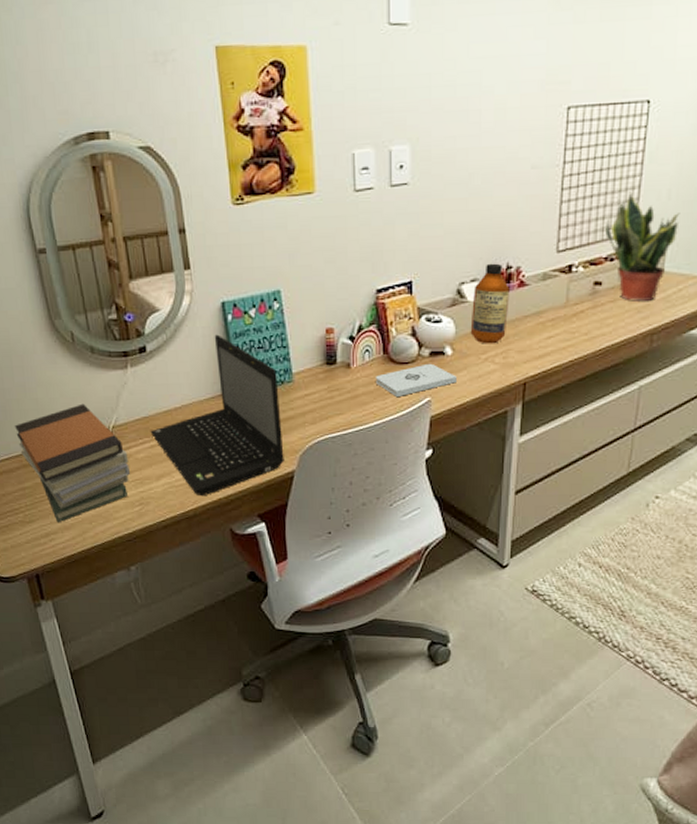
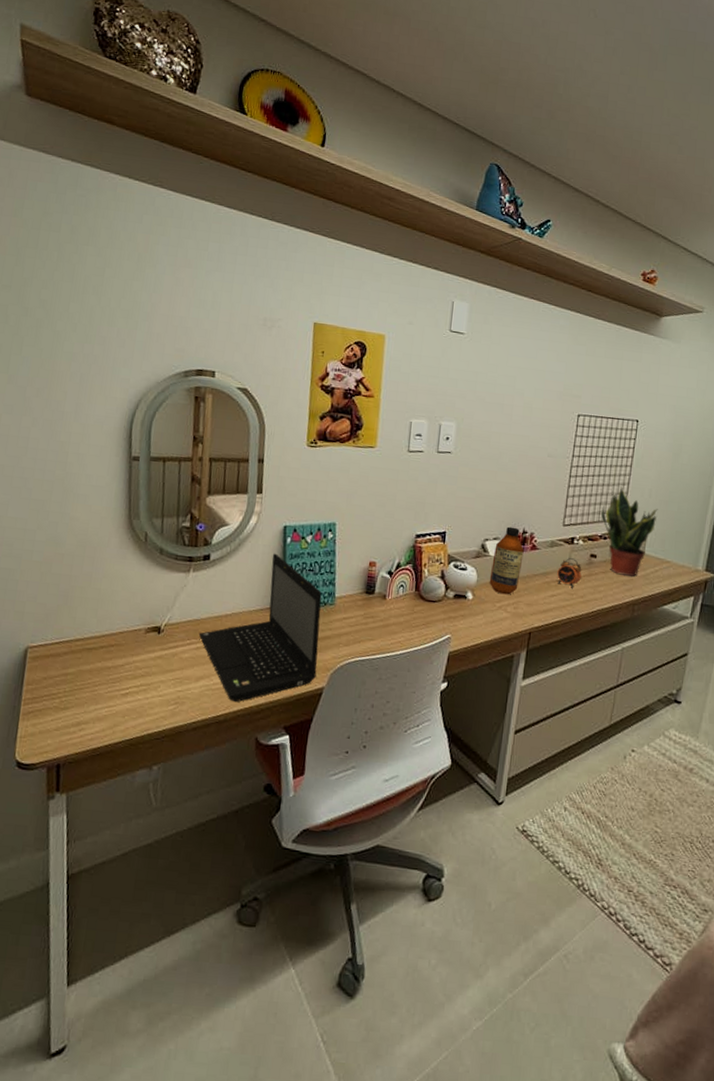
book stack: present [15,403,130,523] -> none [72,599,174,713]
notepad: present [376,363,456,397] -> none [406,604,474,631]
alarm clock: none [553,290,584,326] -> present [557,558,582,588]

